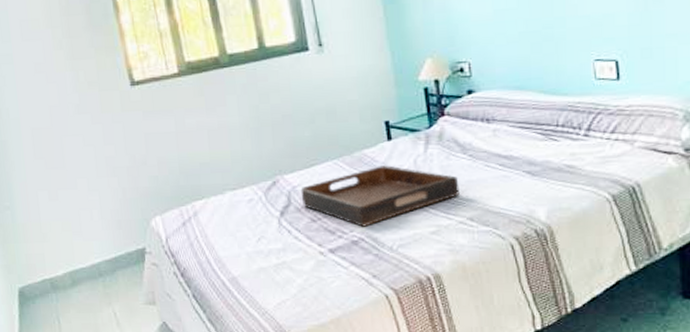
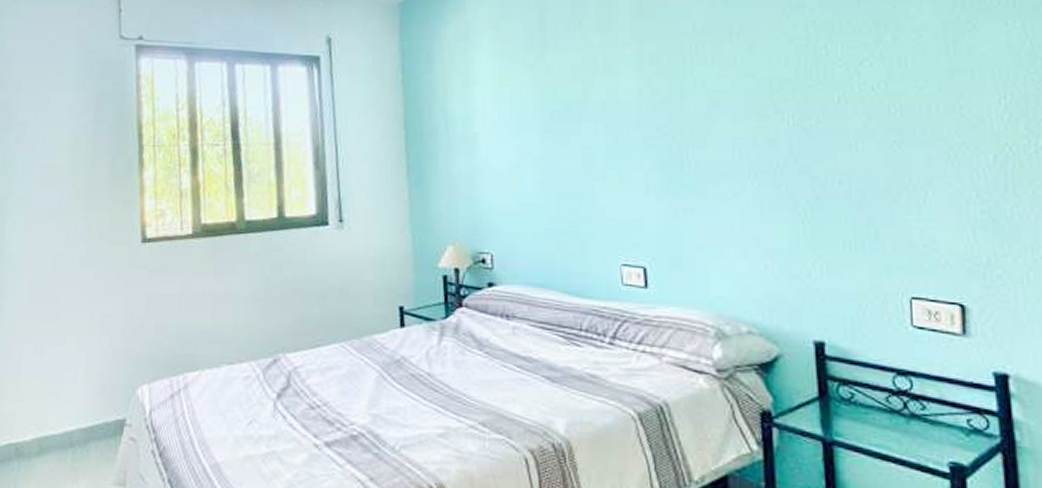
serving tray: present [300,165,460,227] -> none [302,354,473,421]

